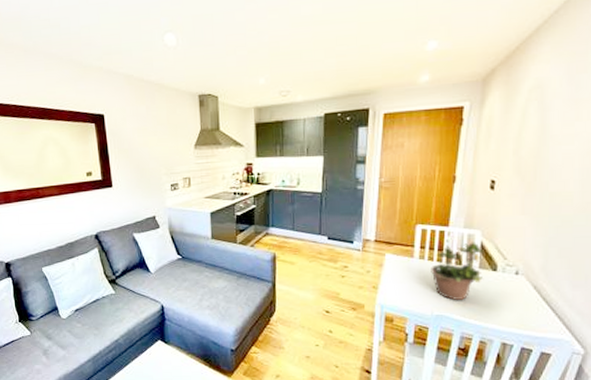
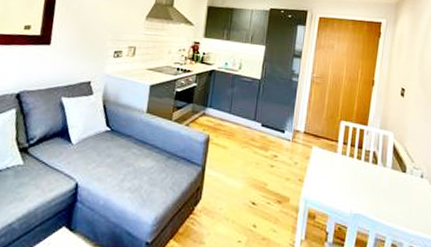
potted plant: present [431,240,484,301] -> none [351,138,396,201]

